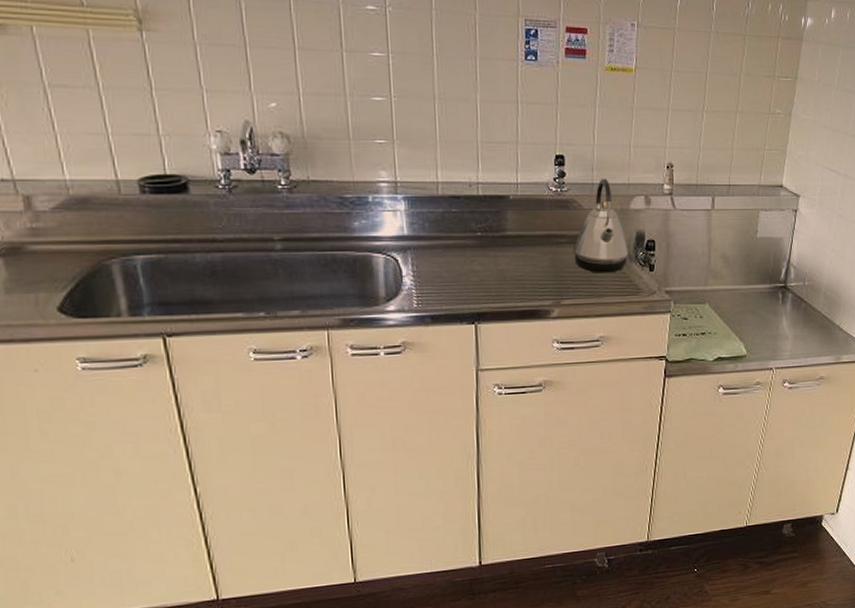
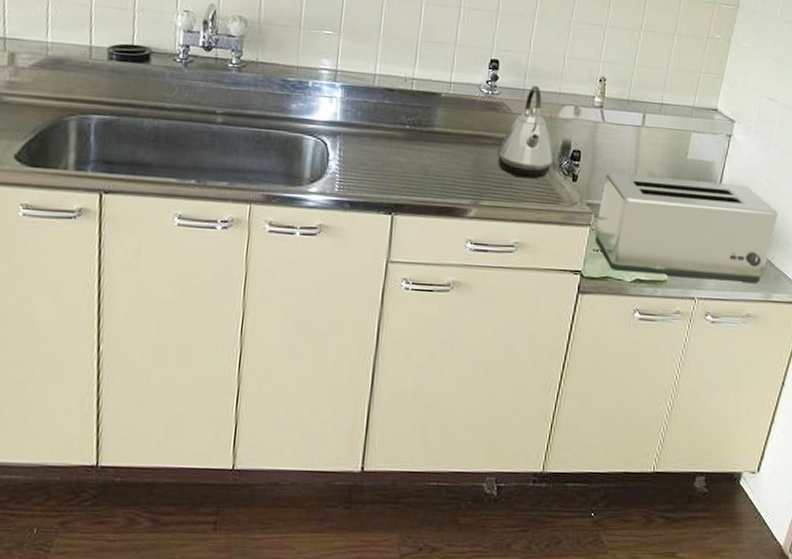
toaster: none [675,257,844,353] -> present [594,172,778,283]

